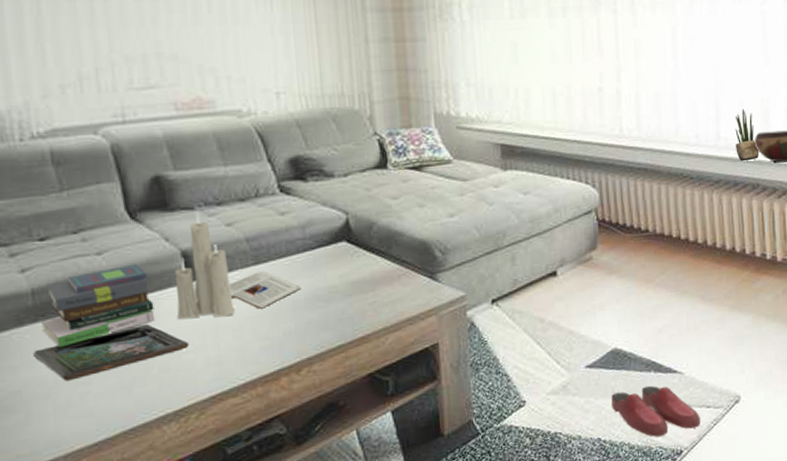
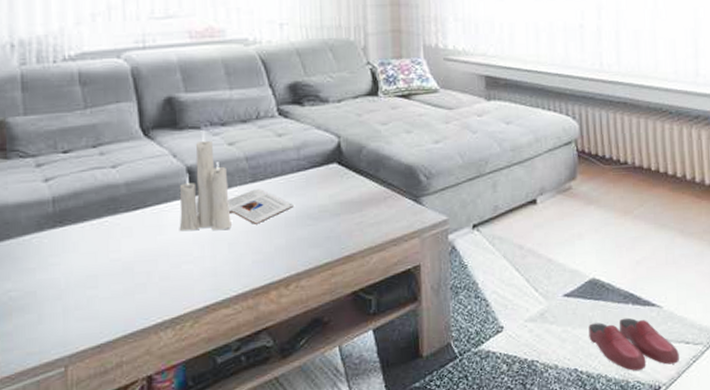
decorative tray: present [33,323,190,381] -> none [49,234,189,285]
books: present [40,263,155,348] -> none [58,177,160,253]

